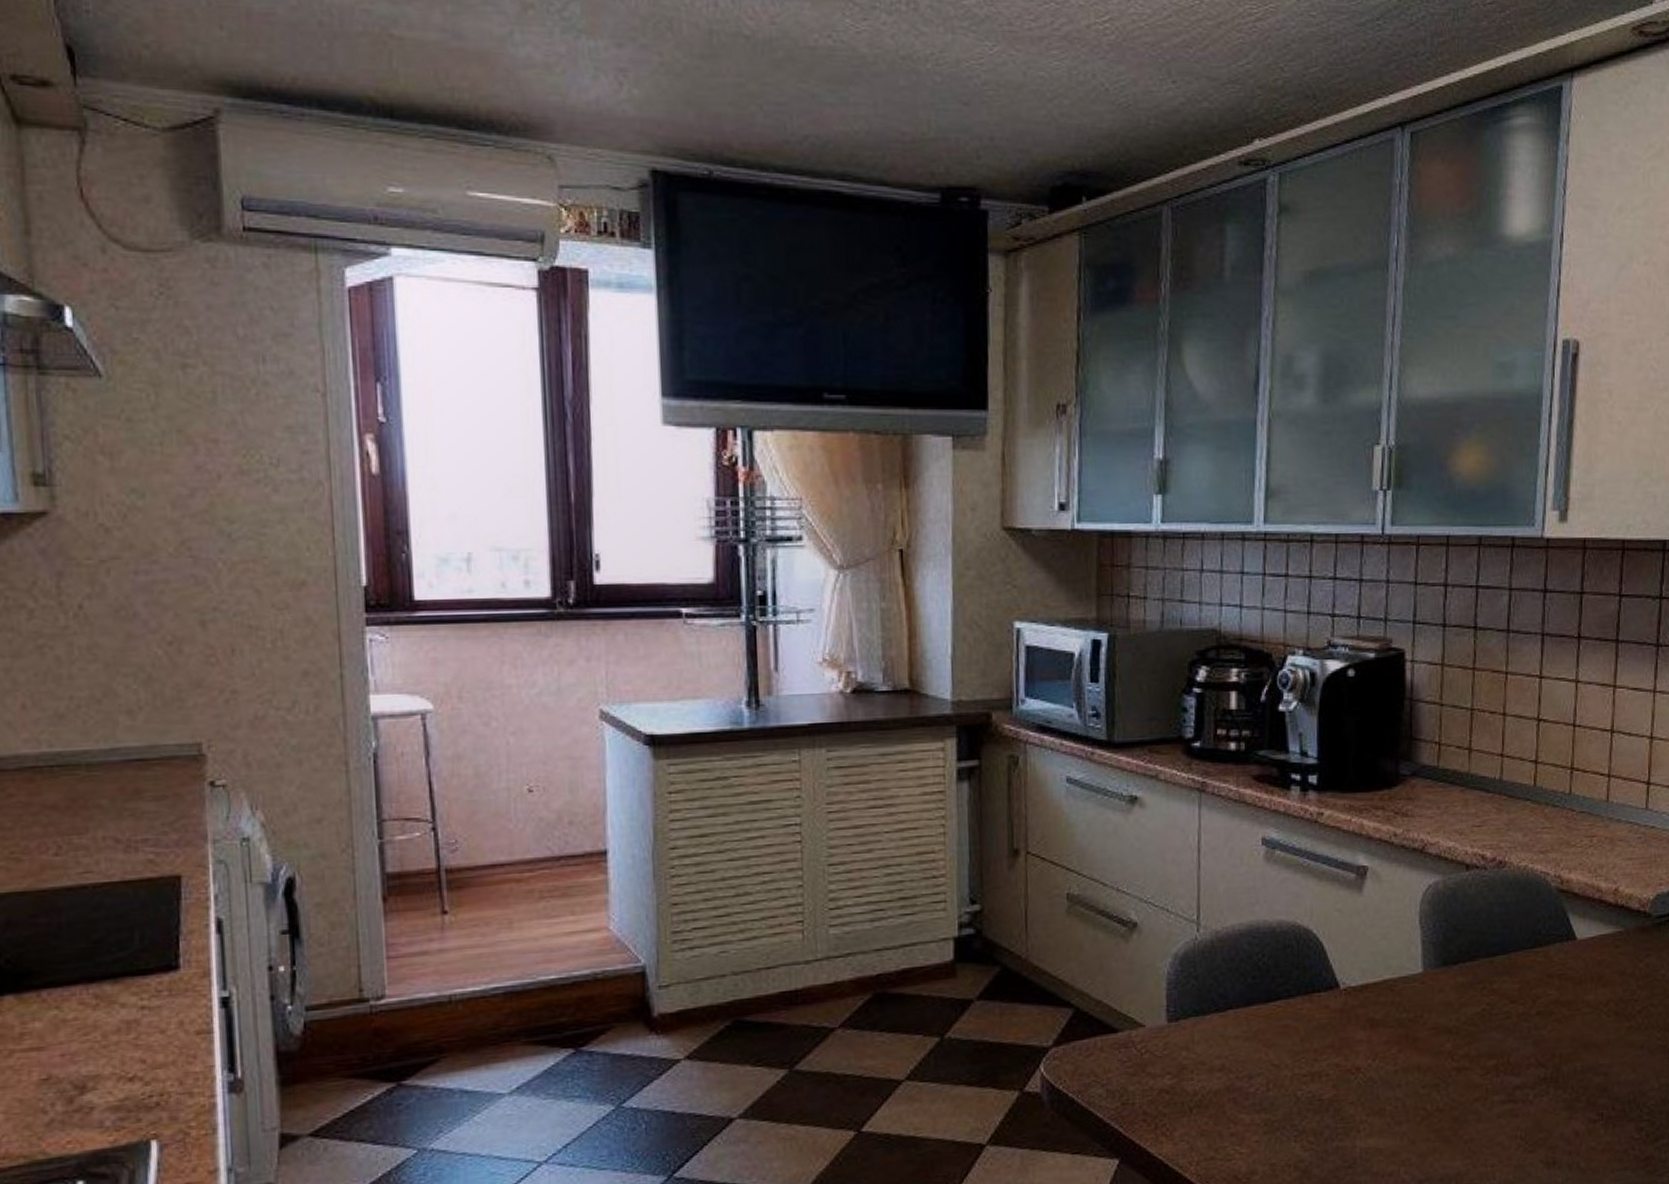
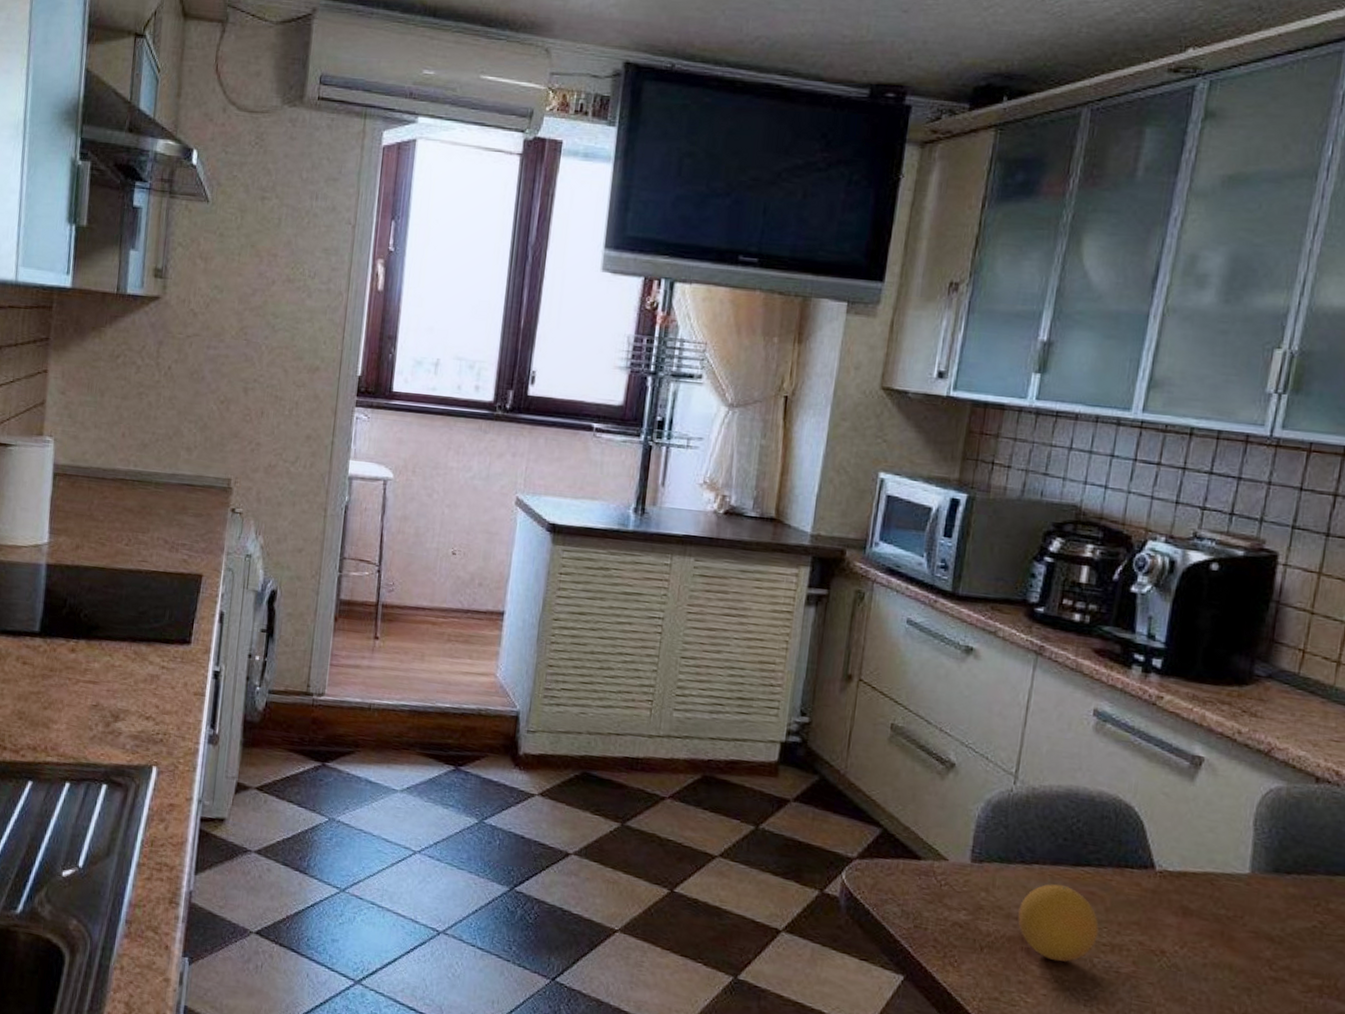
fruit: none [1220,1024,1297,1104] -> present [1018,884,1099,962]

